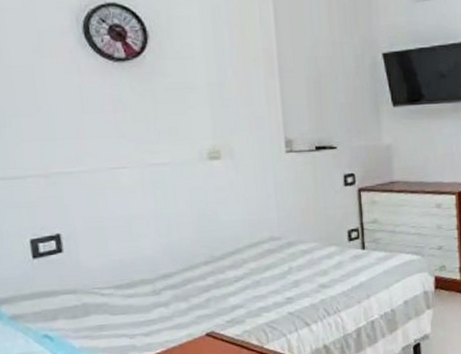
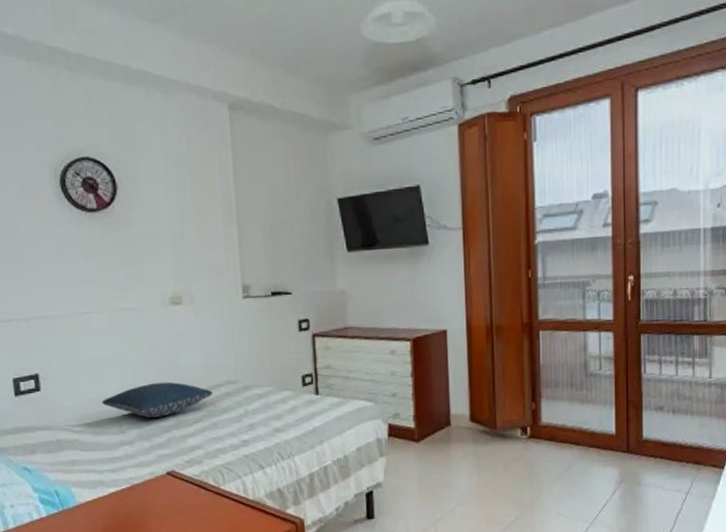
pillow: none [133,239,256,278] -> present [102,382,213,418]

